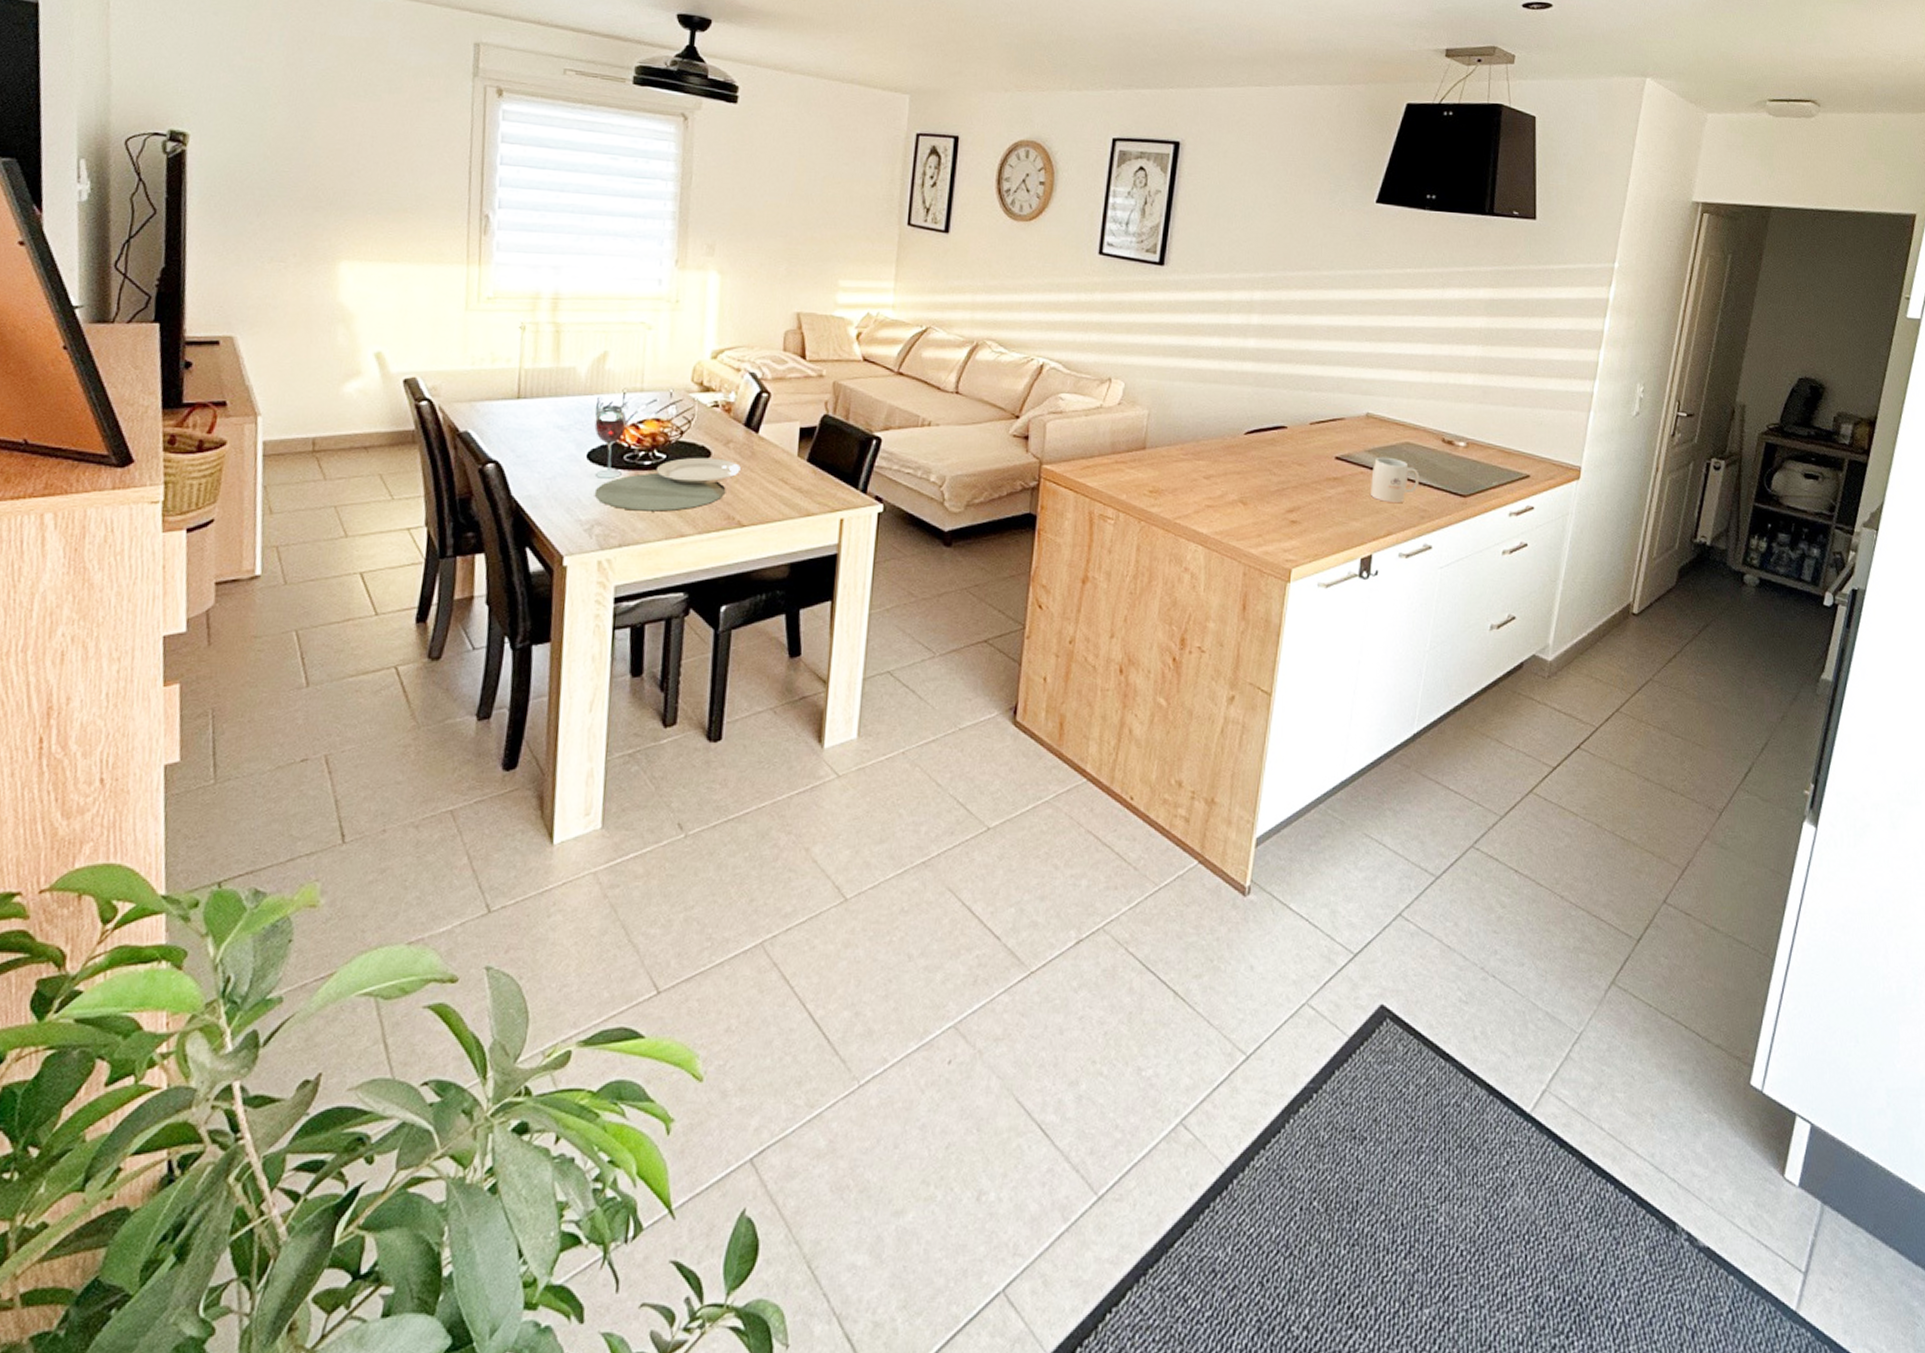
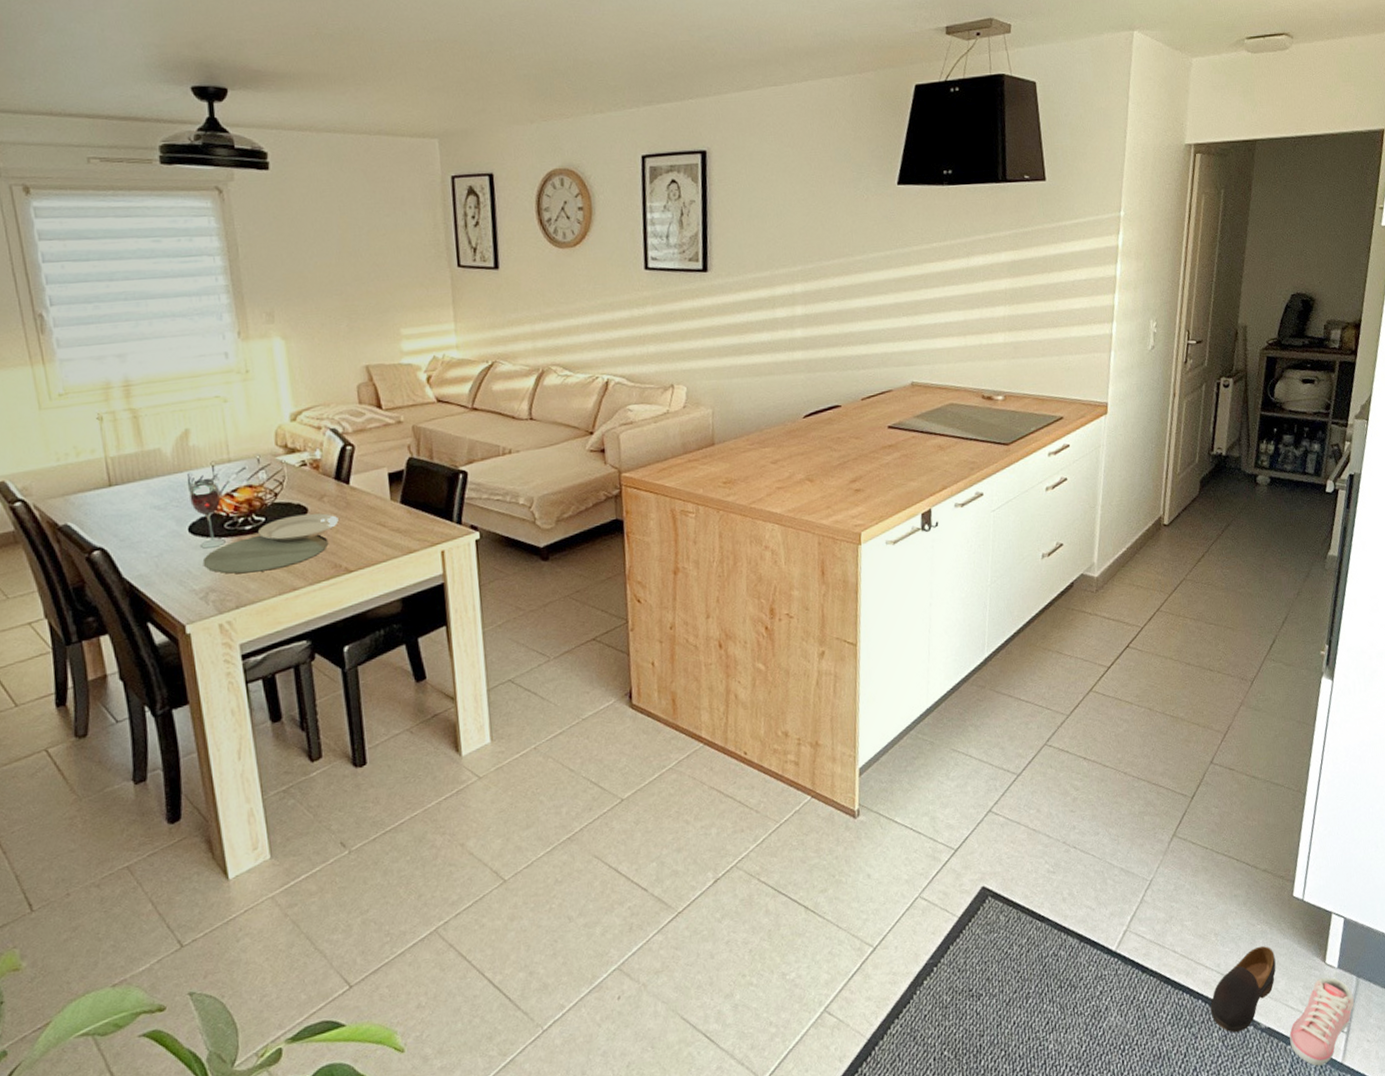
mug: present [1370,456,1420,504] -> none [922,419,966,461]
shoe: none [1638,1140,1723,1245] -> present [1210,945,1276,1033]
sneaker: none [1733,1196,1816,1310] -> present [1289,977,1354,1066]

